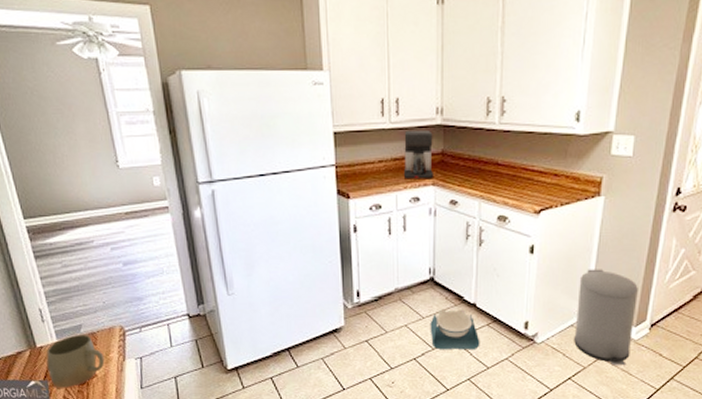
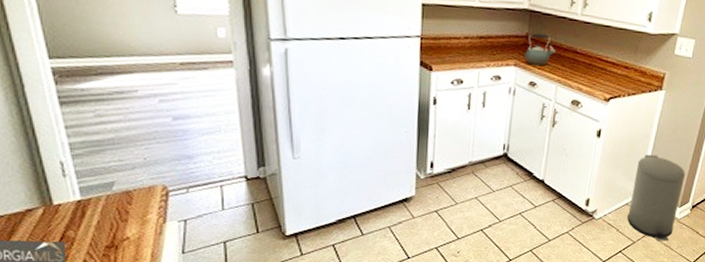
mug: present [46,334,105,389] -> none [65,192,140,253]
coffee maker: present [404,129,433,180] -> none [488,10,519,60]
pet bowl: present [430,309,480,349] -> none [499,184,545,223]
kettle: none [442,148,476,182] -> present [524,33,556,66]

